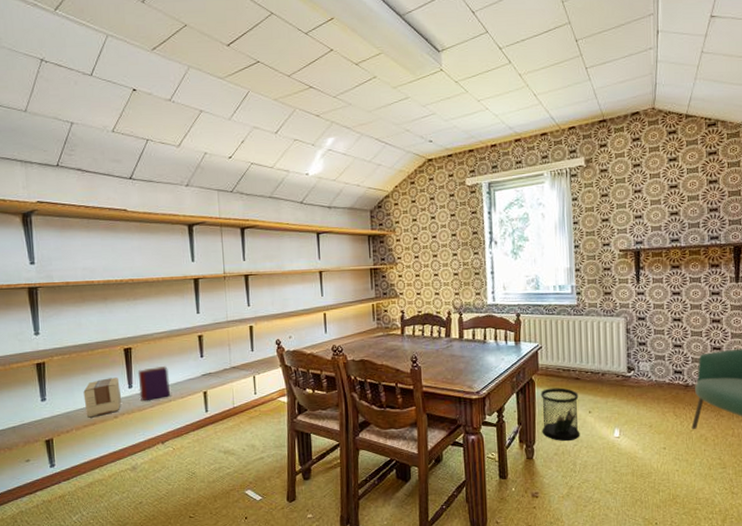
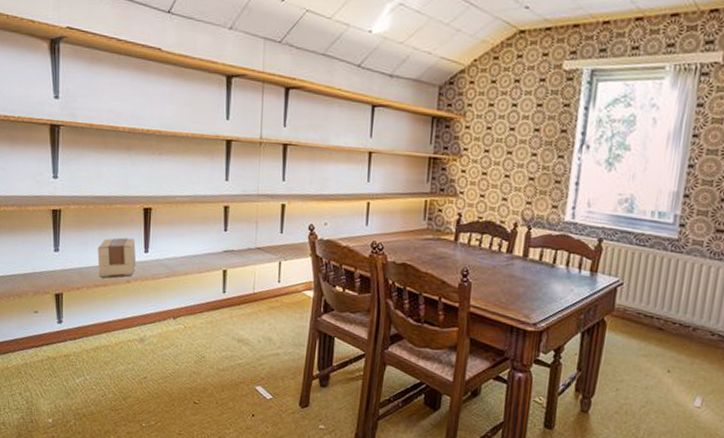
books: present [137,365,170,401] -> none [155,233,189,271]
pencil holder: present [540,387,580,441] -> none [604,334,659,401]

